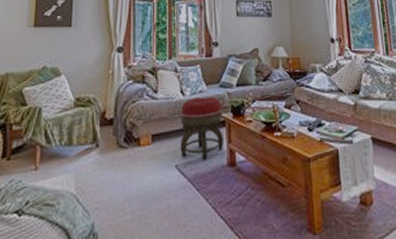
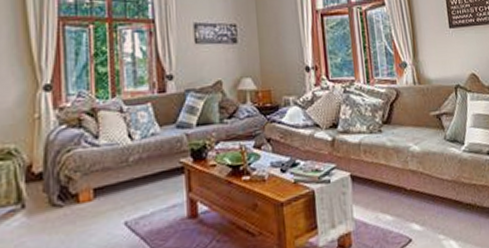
footstool: present [180,96,223,161] -> none [128,139,183,215]

